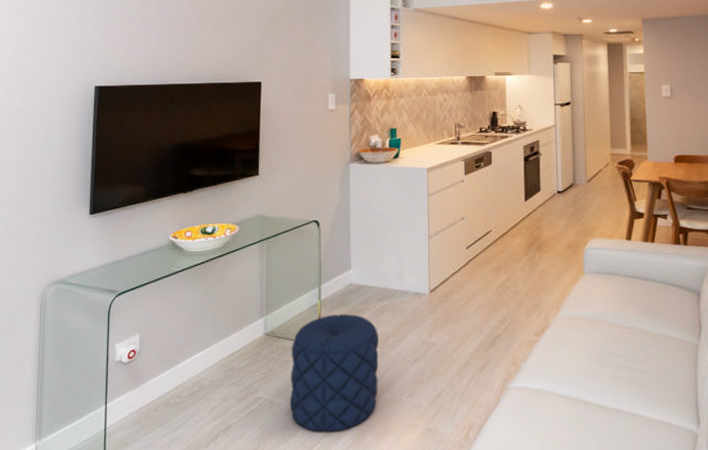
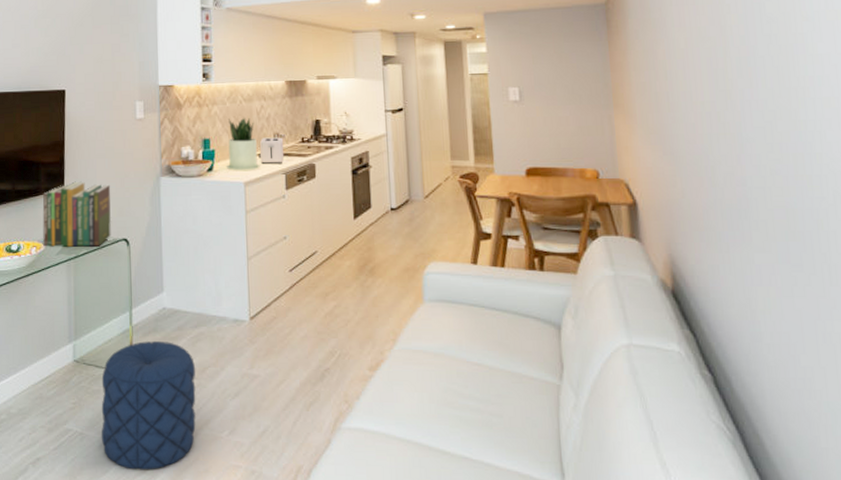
books: none [237,167,303,229] -> present [42,181,111,248]
planter: none [411,109,442,159] -> present [226,117,260,172]
toaster: none [441,127,464,152] -> present [258,137,285,165]

